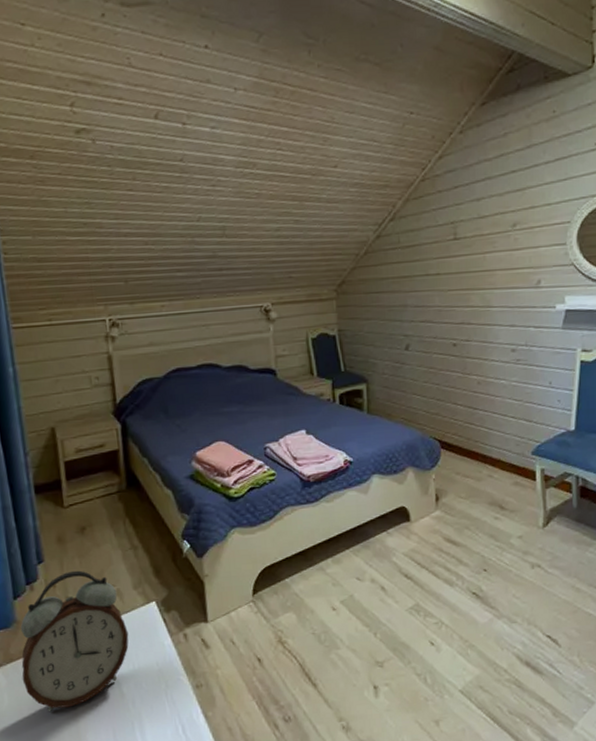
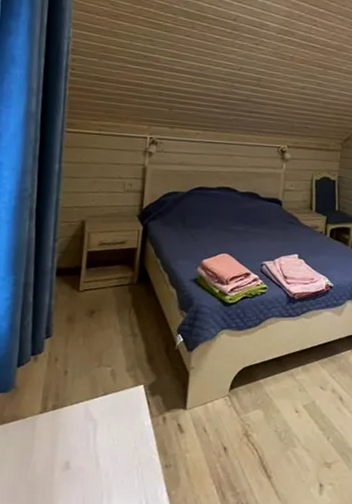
alarm clock: present [20,570,129,713] -> none [9,348,115,475]

